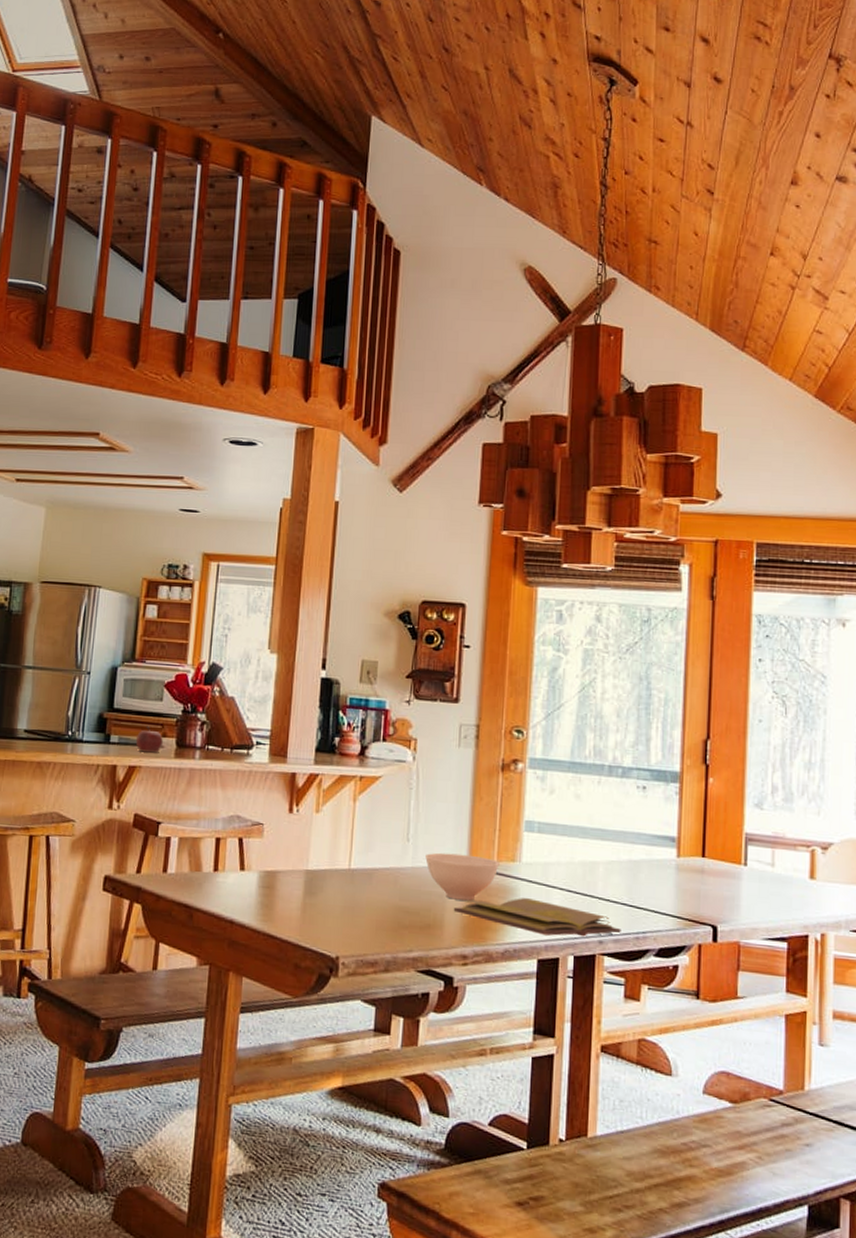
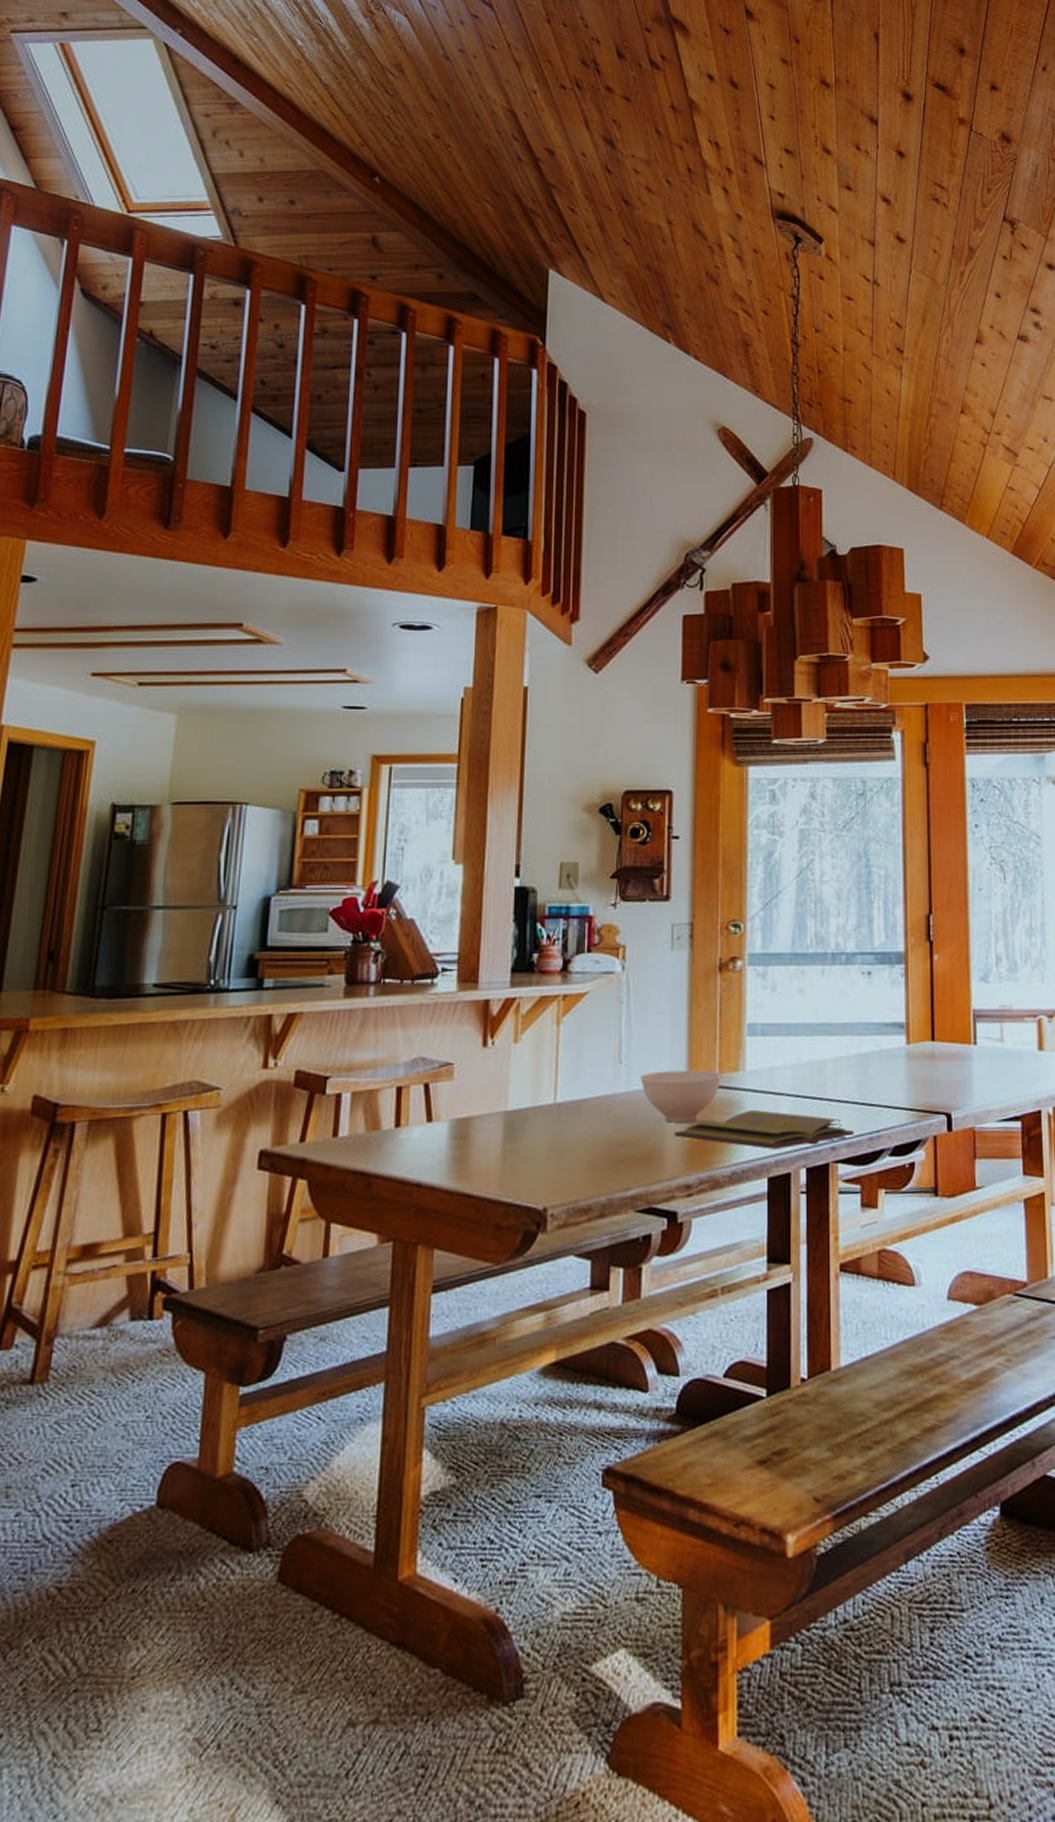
fruit: present [135,725,163,753] -> none [295,963,329,995]

